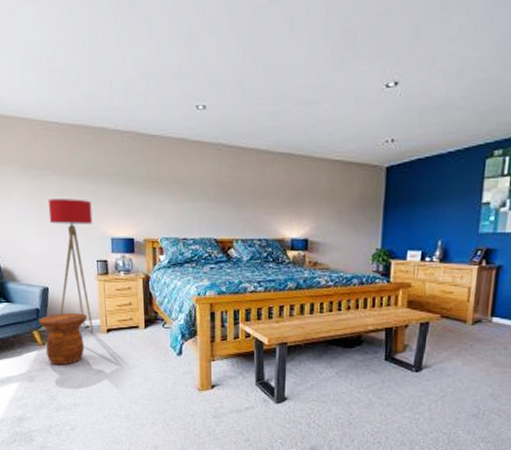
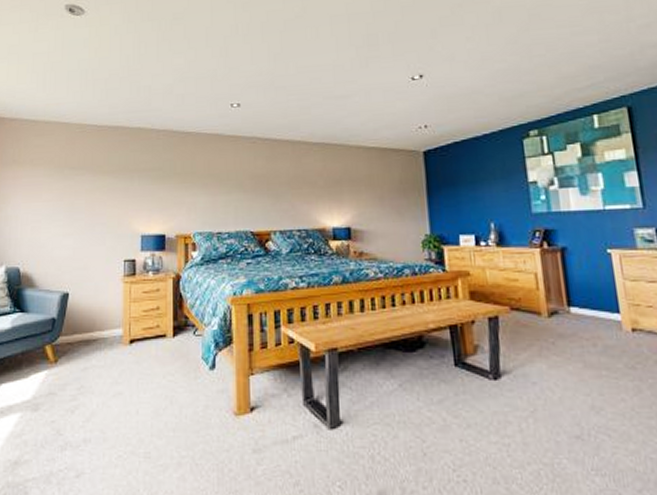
side table: present [38,313,88,366] -> none [52,322,109,388]
floor lamp: present [47,199,94,333] -> none [78,196,123,345]

